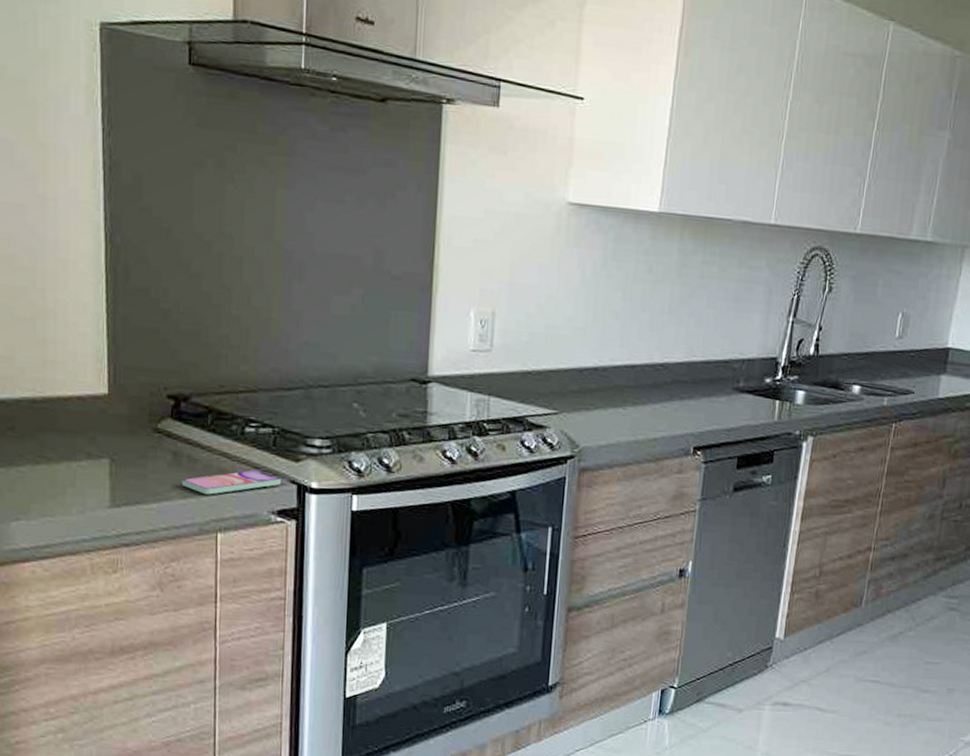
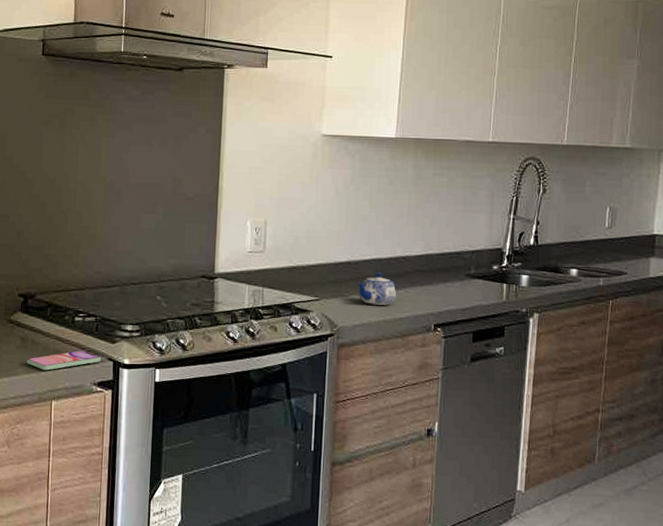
teapot: none [605,381,652,423] -> present [357,272,397,306]

